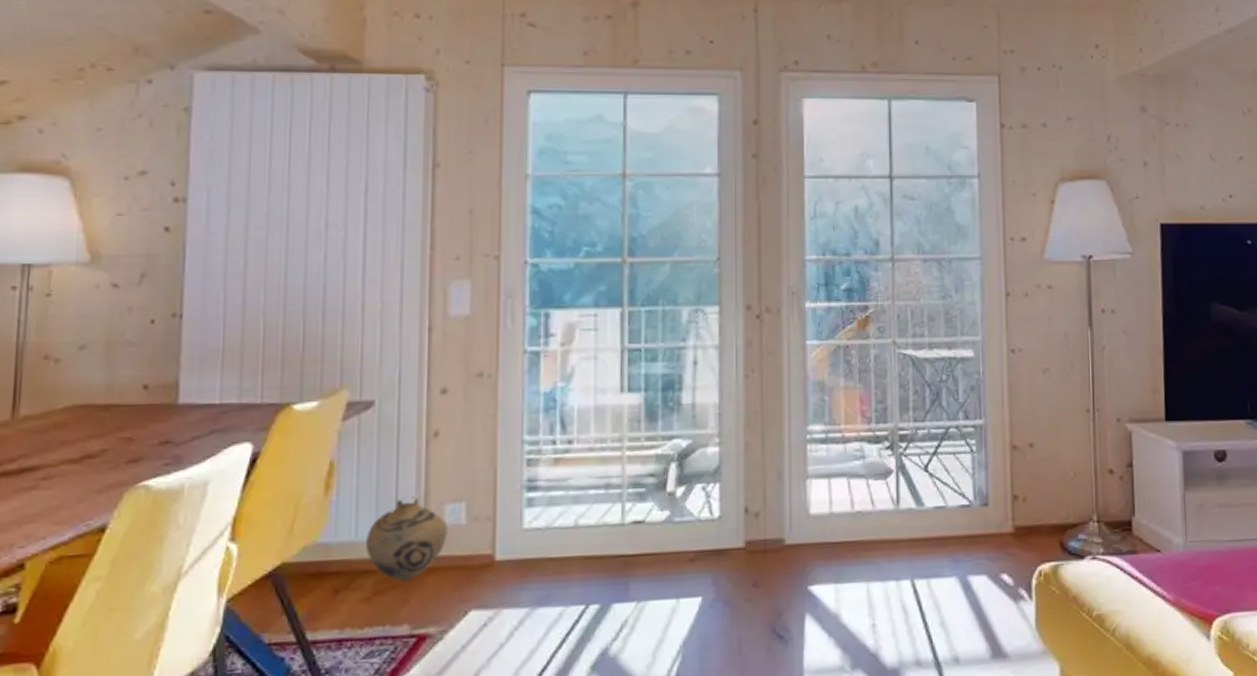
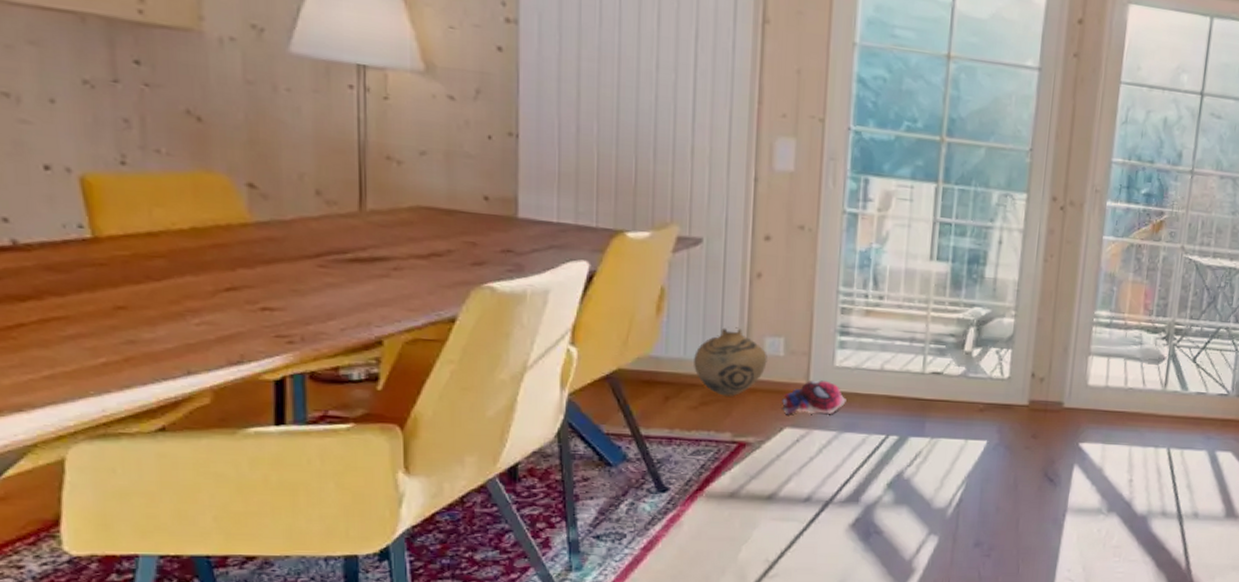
plush toy: none [465,547,538,595] -> present [782,380,847,415]

